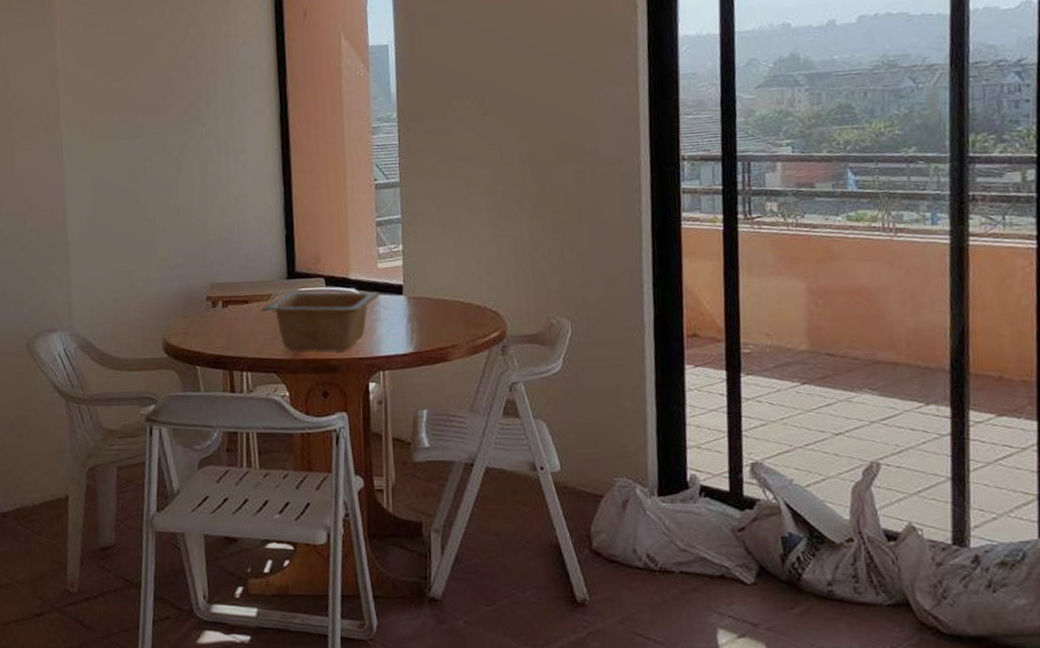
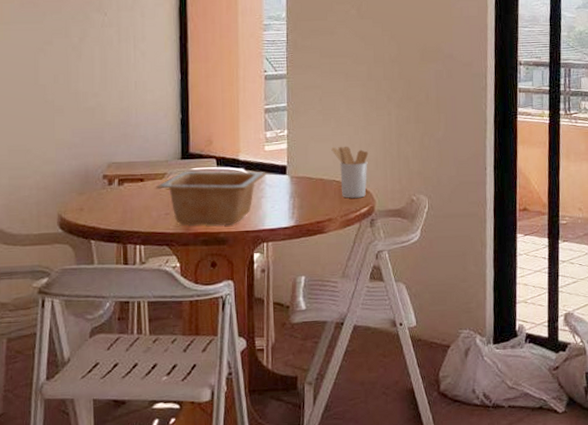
utensil holder: none [453,261,498,322] -> present [331,146,369,198]

